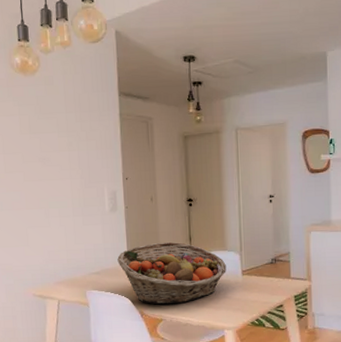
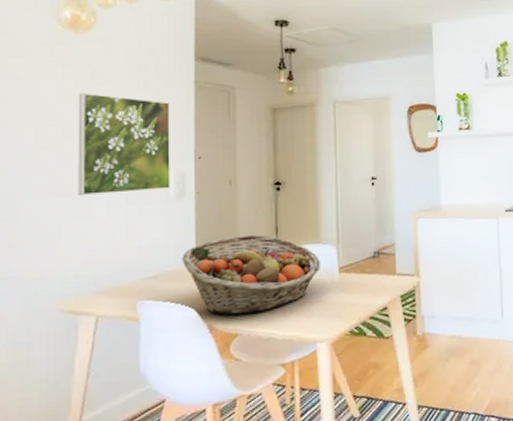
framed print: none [31,126,105,209] -> present [77,92,170,196]

